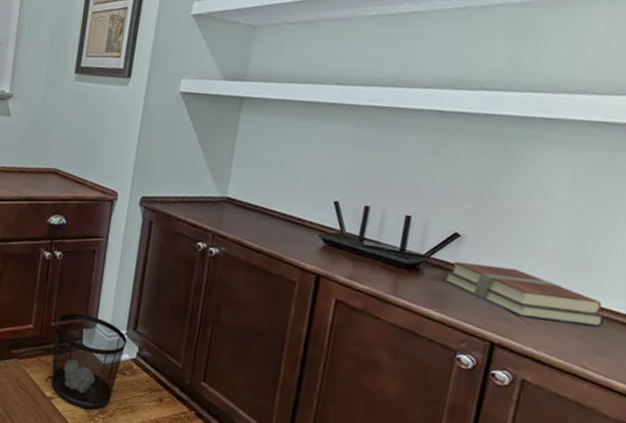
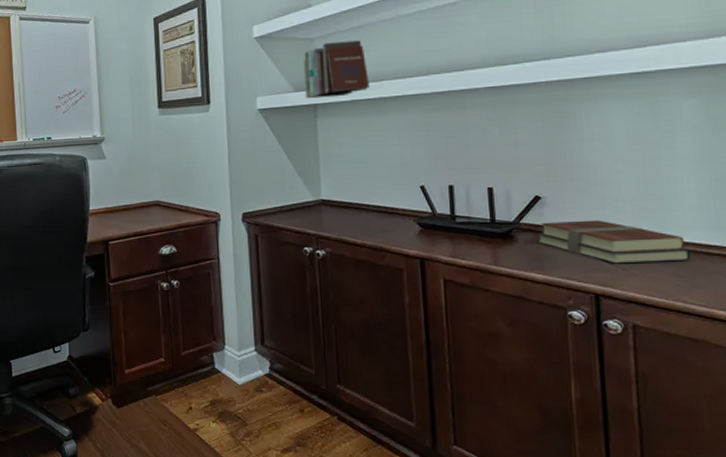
waste bin: present [51,313,128,410] -> none [184,338,258,435]
books: none [233,33,309,94] -> present [303,40,369,99]

